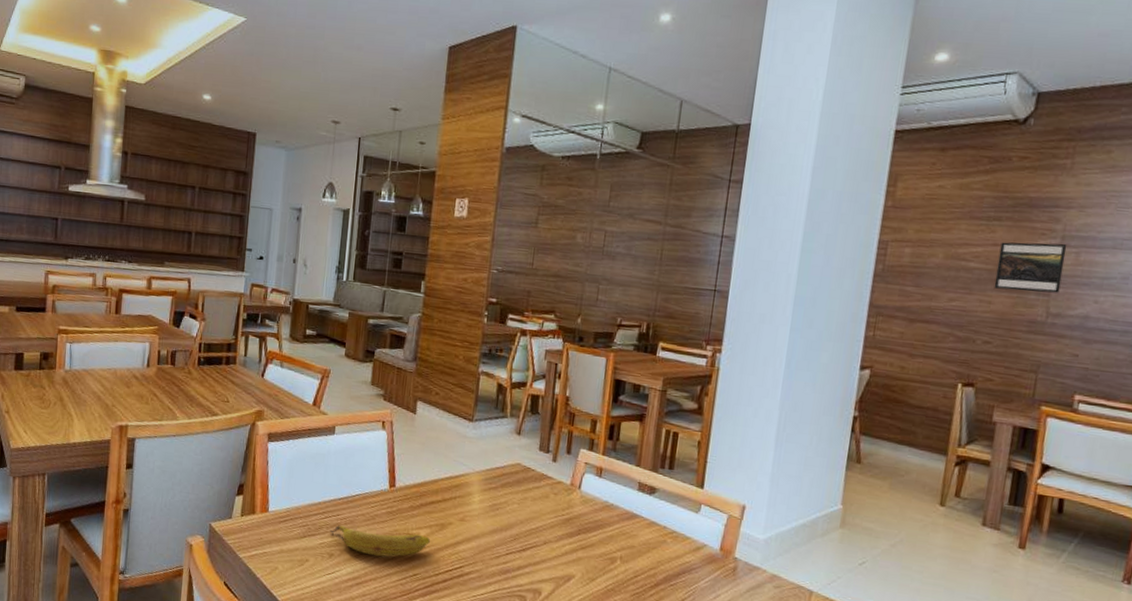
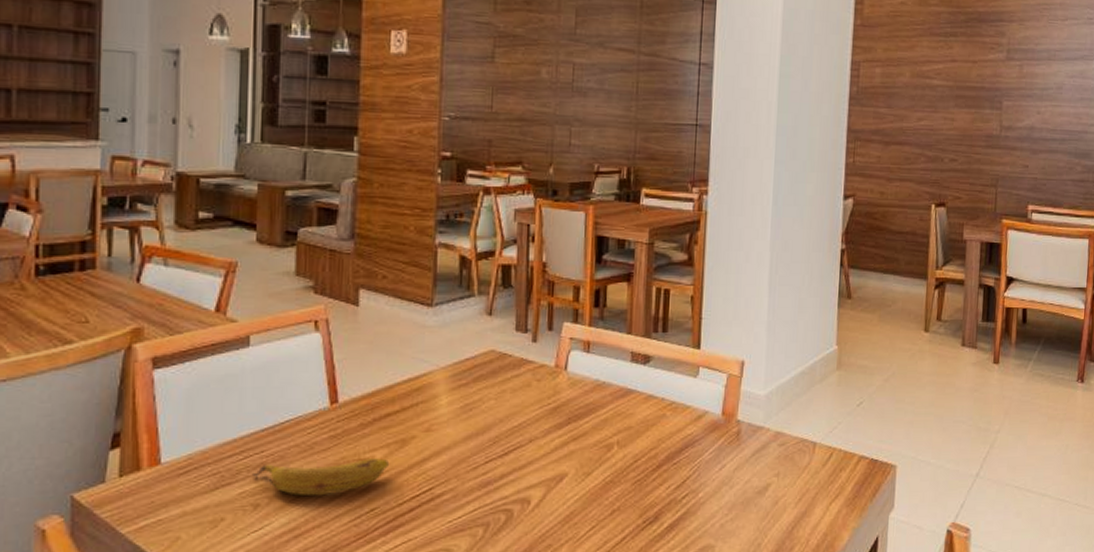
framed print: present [994,242,1067,293] -> none [955,57,1012,107]

